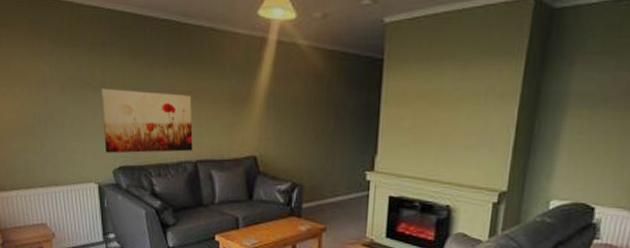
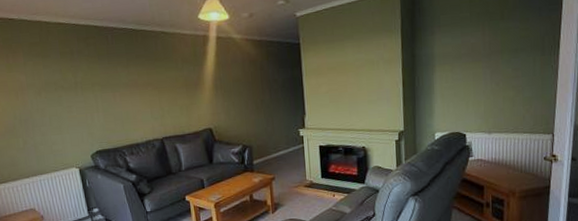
wall art: present [101,89,193,154] -> none [73,86,158,141]

